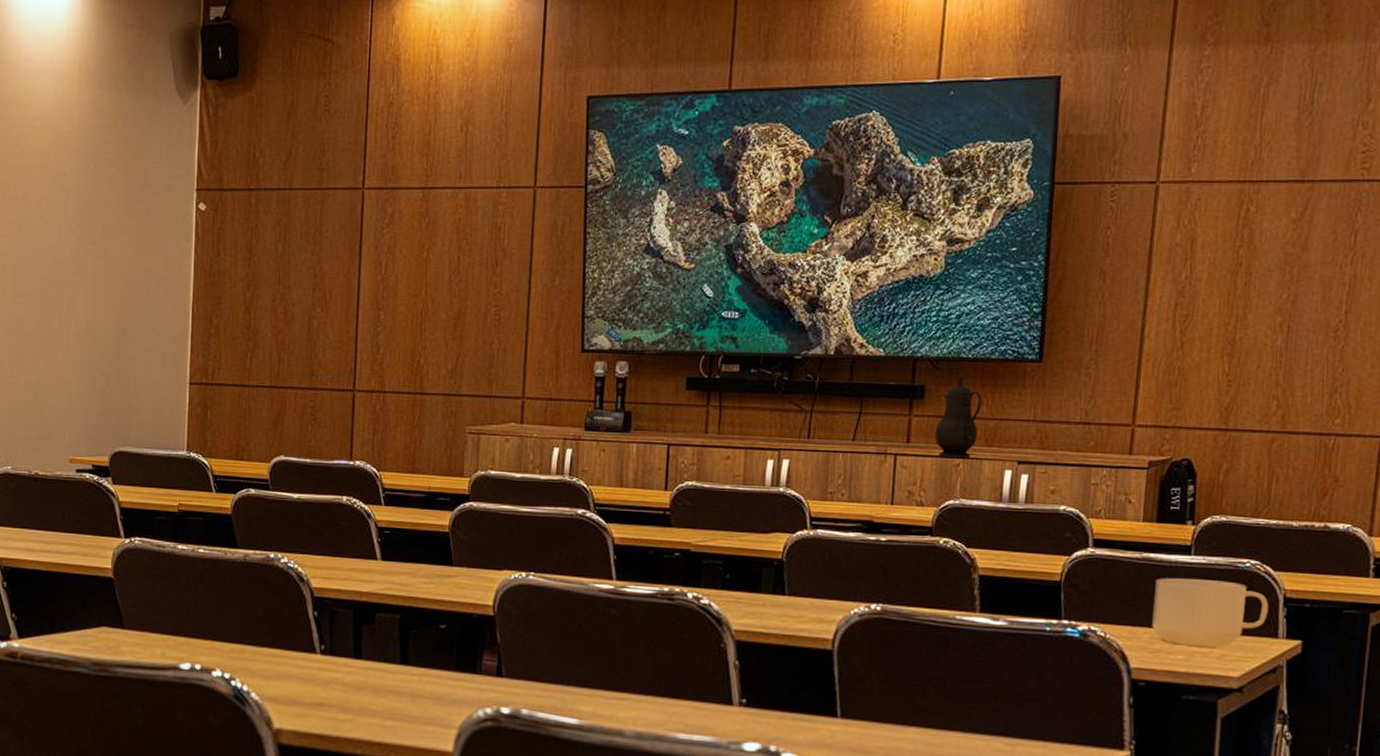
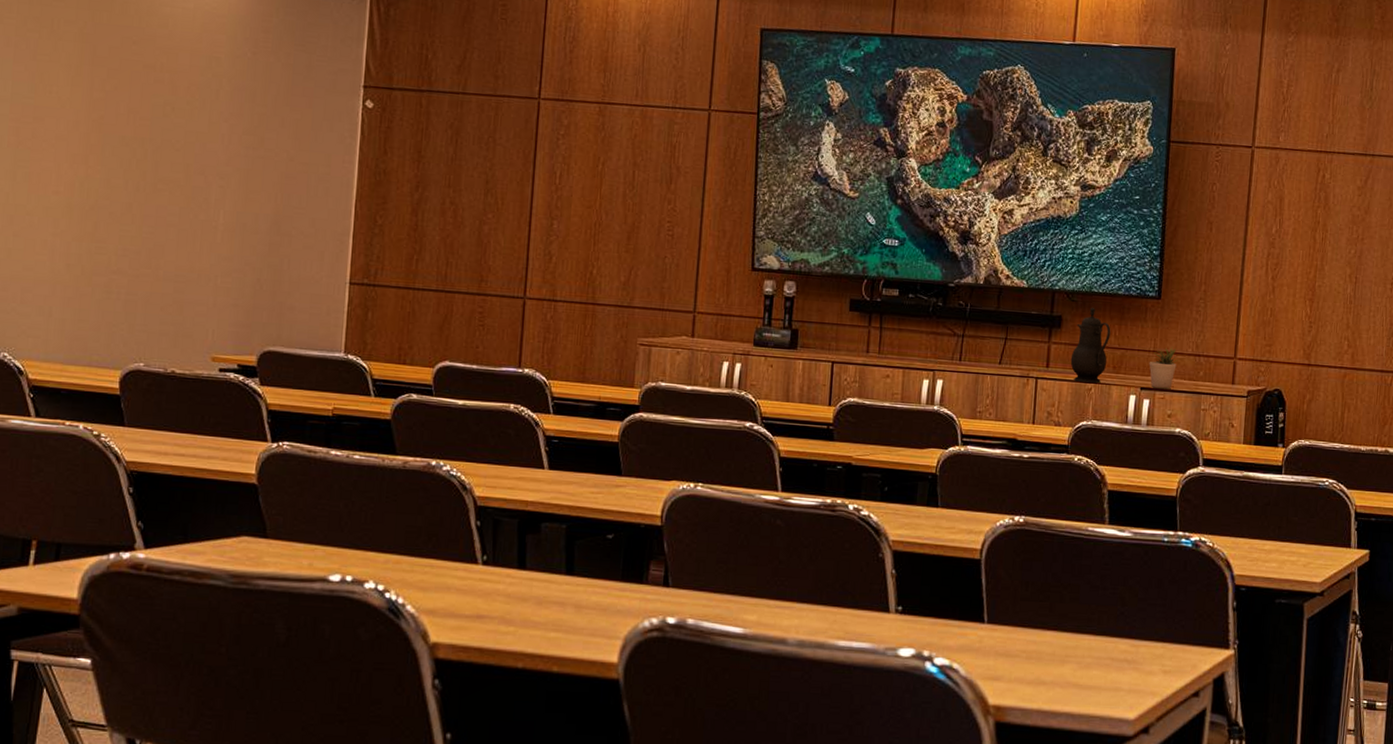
potted plant: none [1028,414,1063,463] -> present [1149,346,1178,389]
cup: present [1152,577,1269,648] -> none [1251,494,1344,556]

